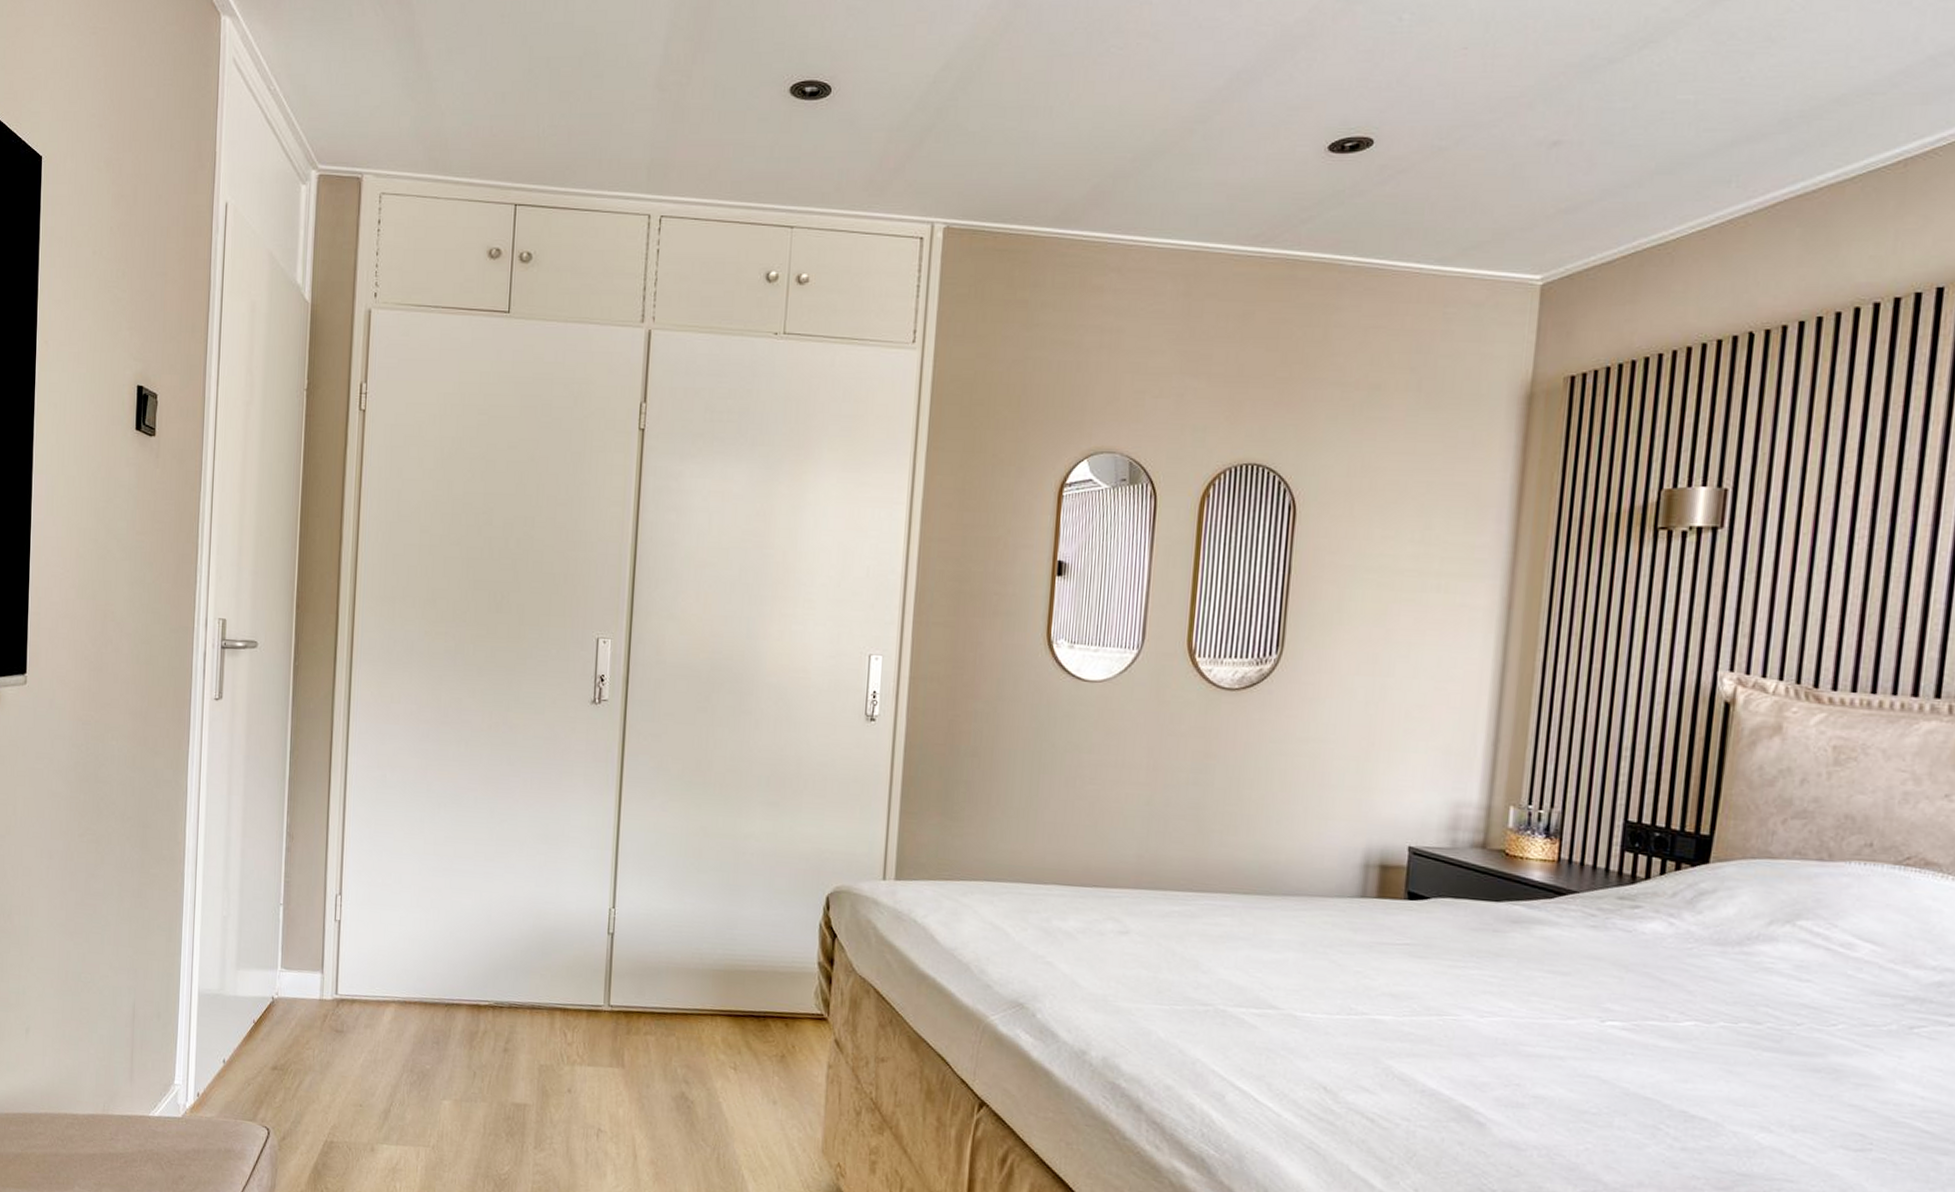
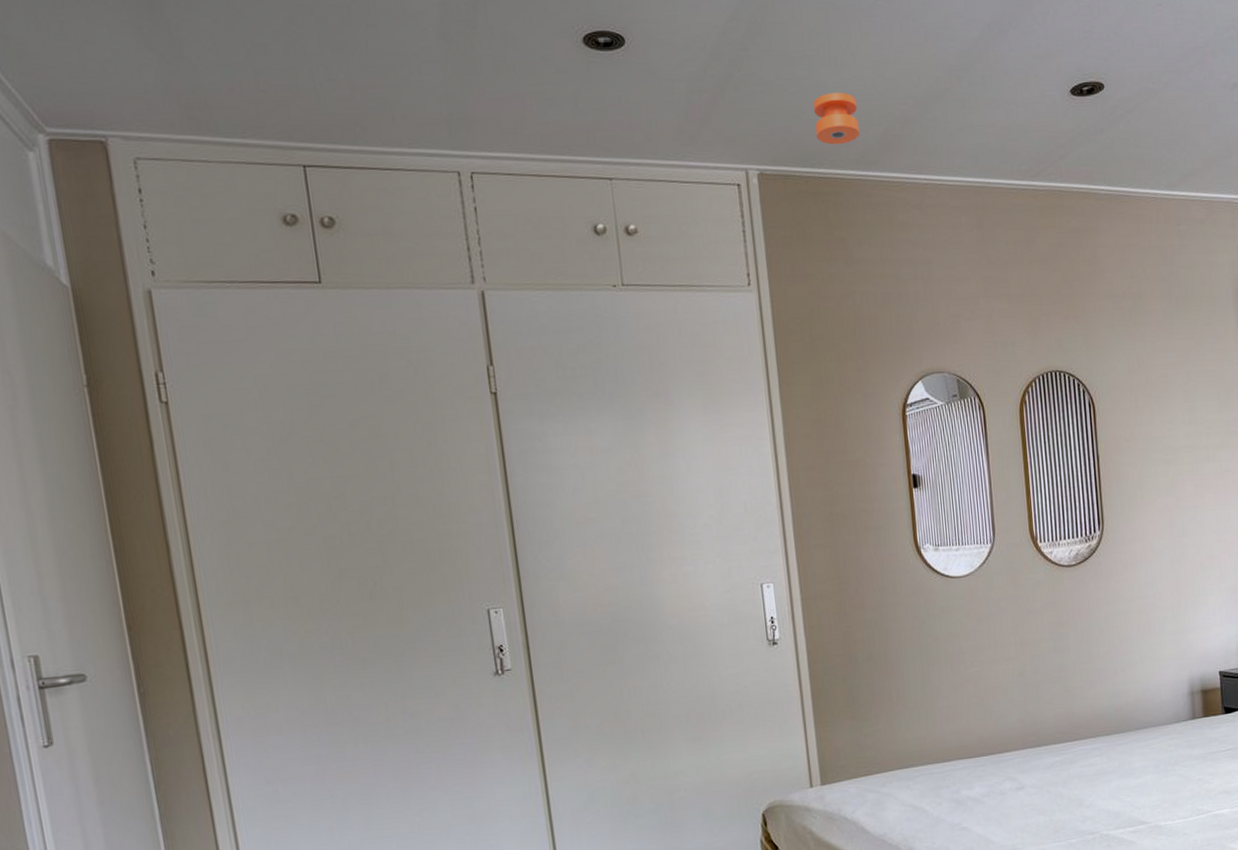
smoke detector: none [1015,144,1067,200] -> present [813,92,860,145]

